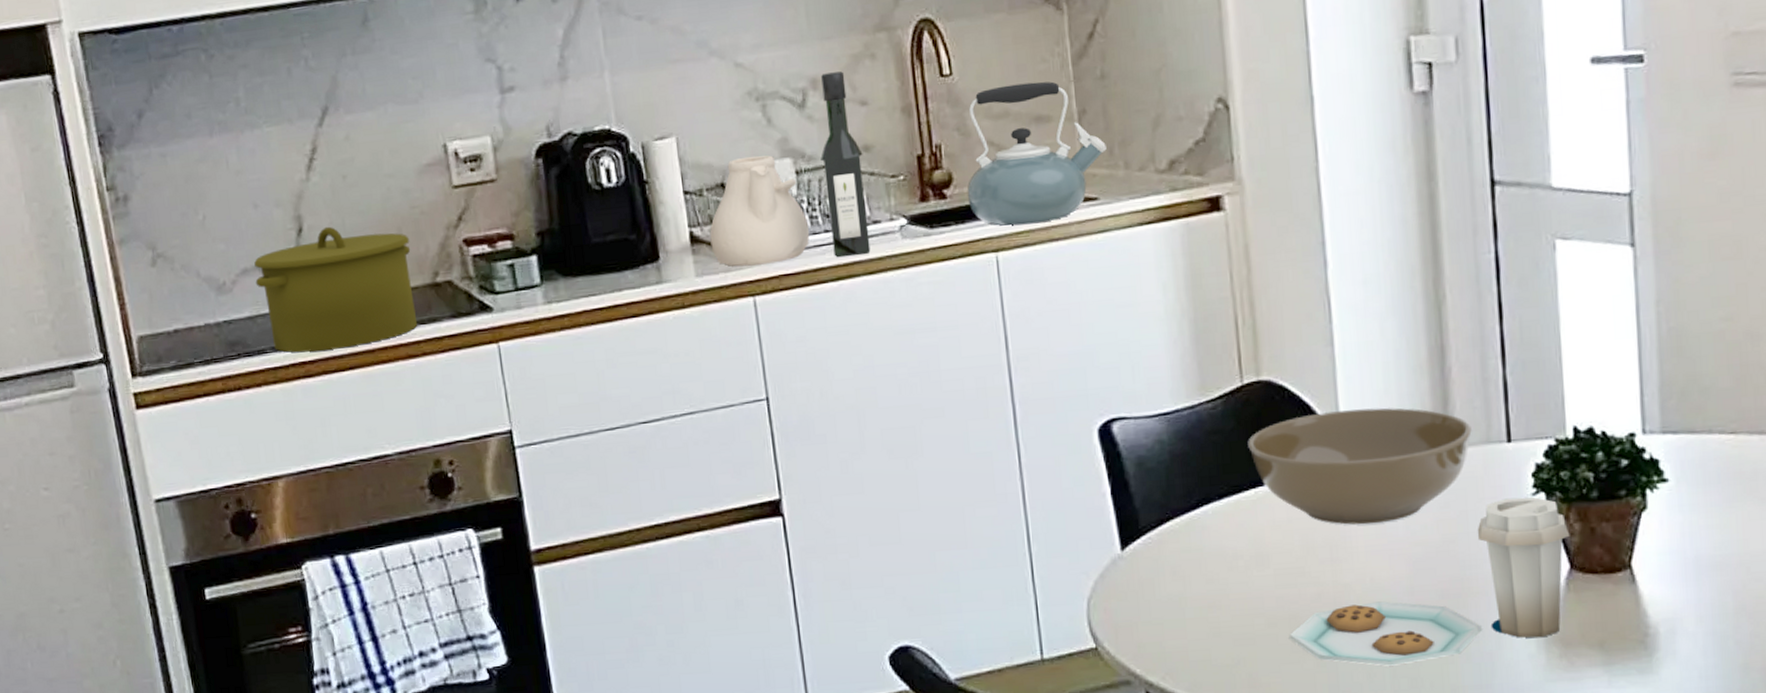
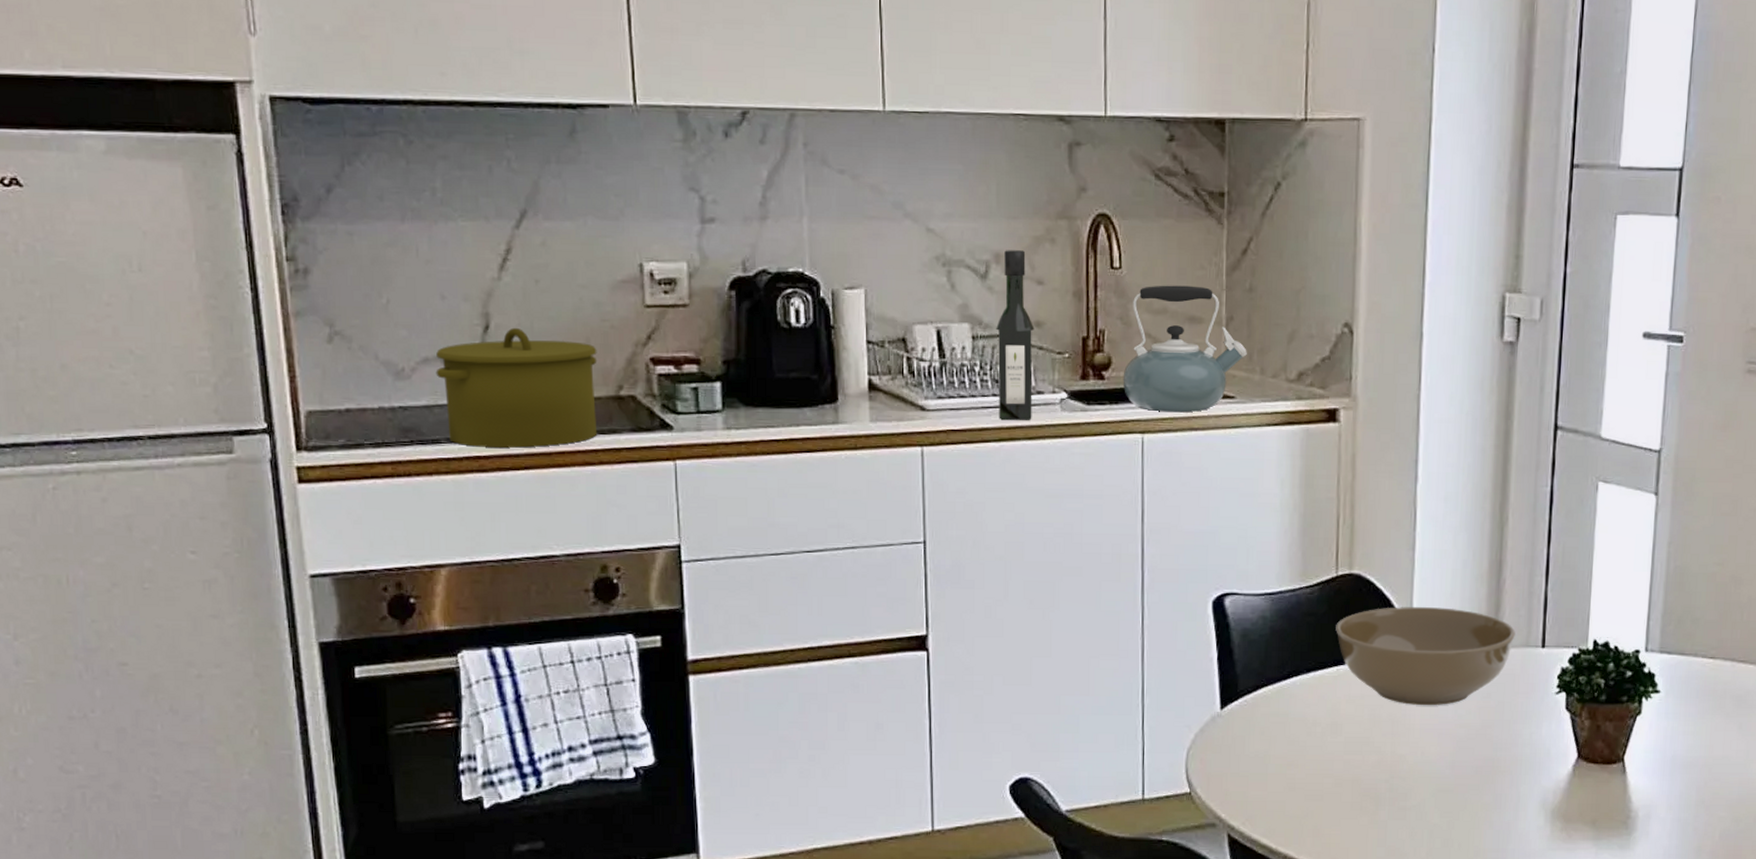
teapot: present [710,155,810,267] -> none [887,316,979,418]
plate: present [1288,497,1570,666] -> none [1350,694,1581,827]

